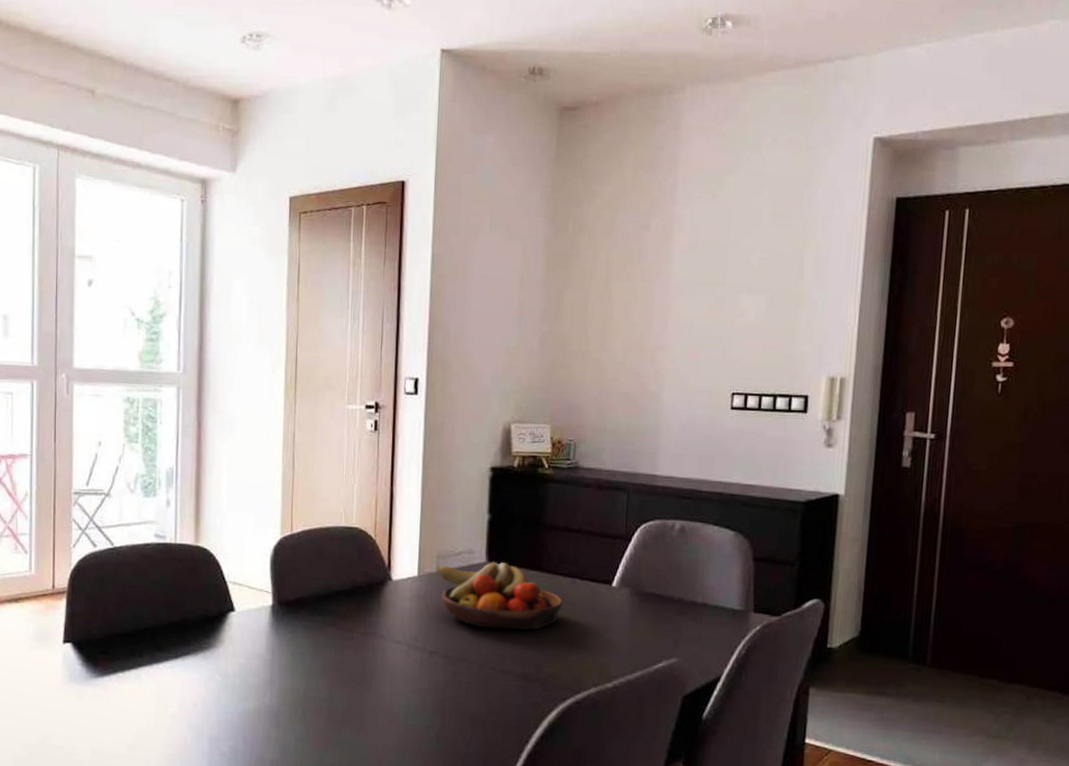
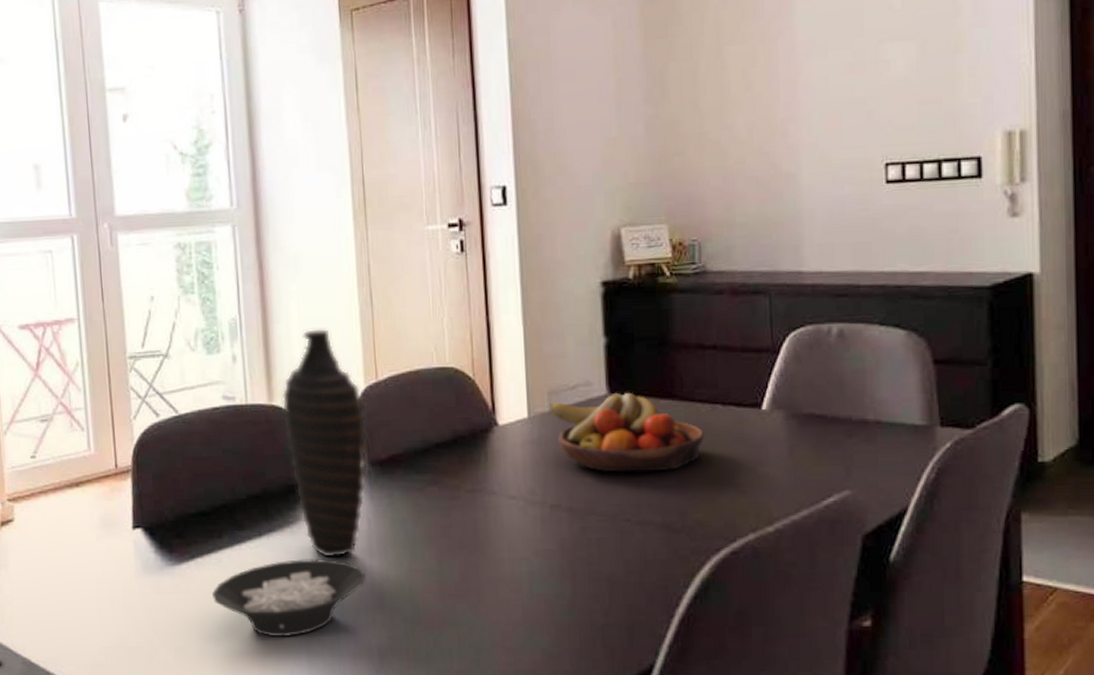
cereal bowl: none [128,680,266,746] -> present [211,558,366,636]
decorative vase: none [206,483,279,682] -> present [281,328,367,558]

